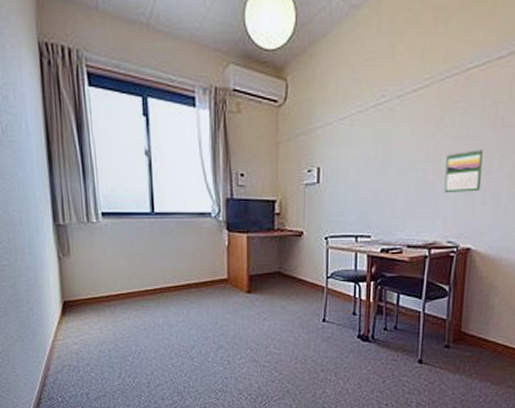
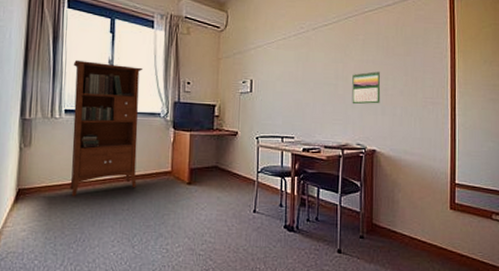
bookcase: none [104,153,190,309] -> present [70,60,144,197]

